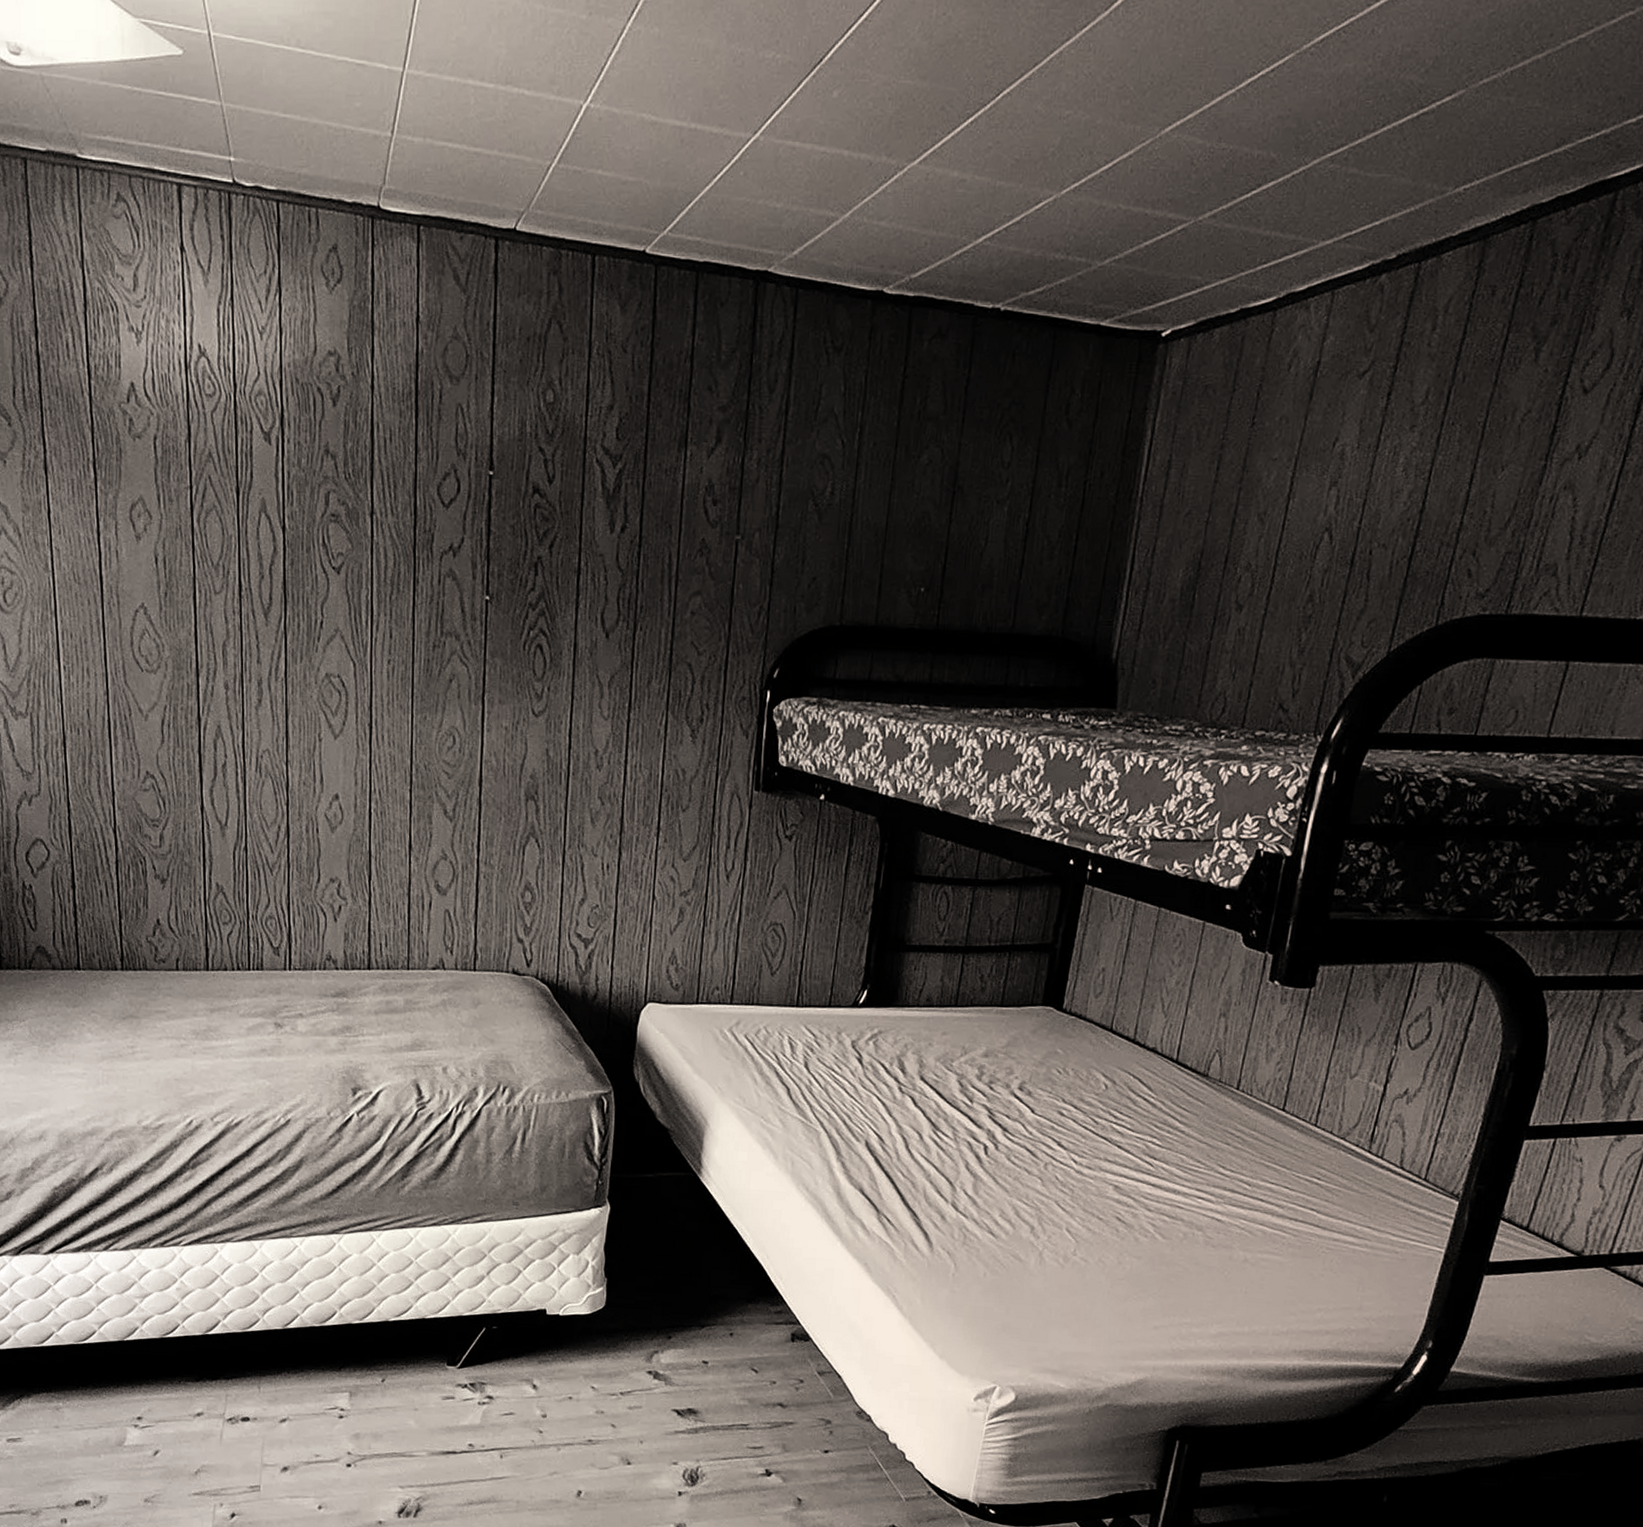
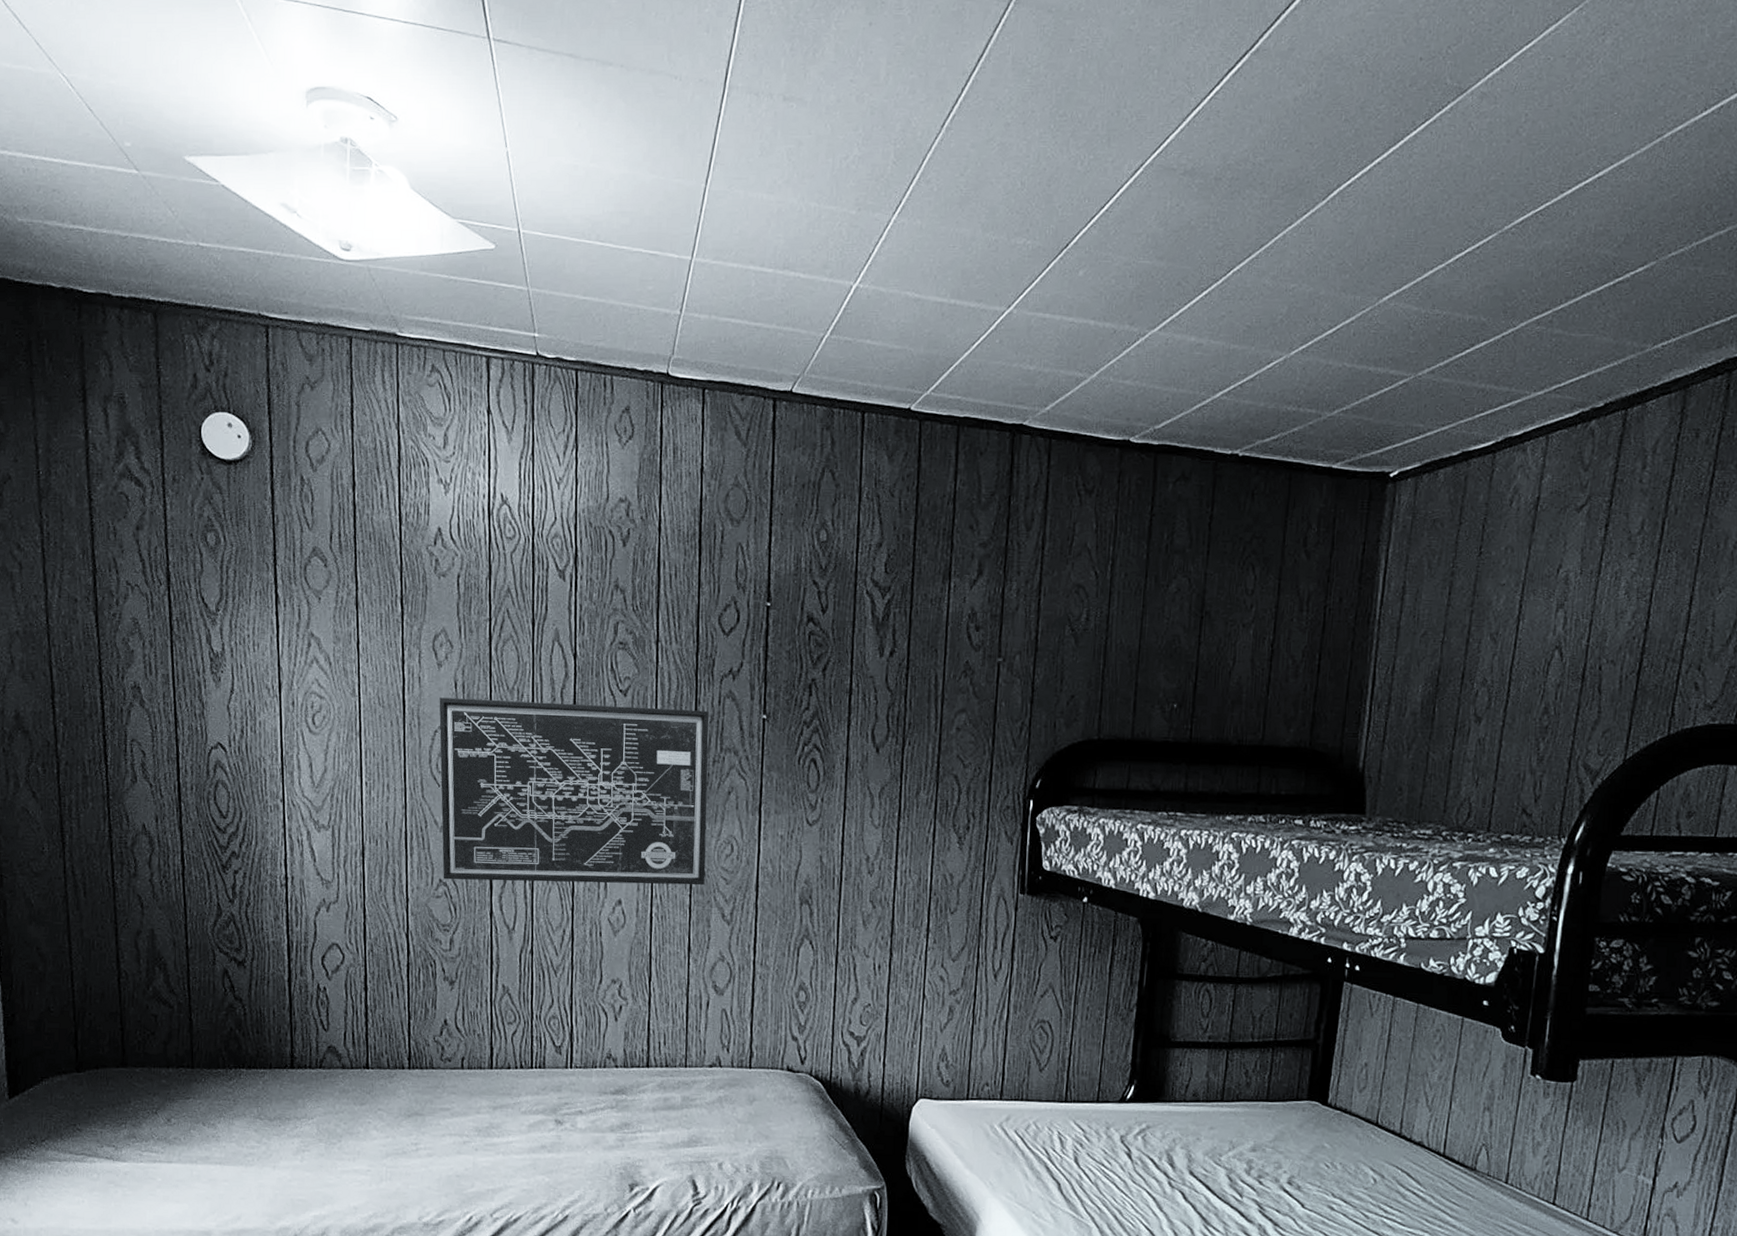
wall art: none [139,574,428,780] -> present [439,697,709,886]

